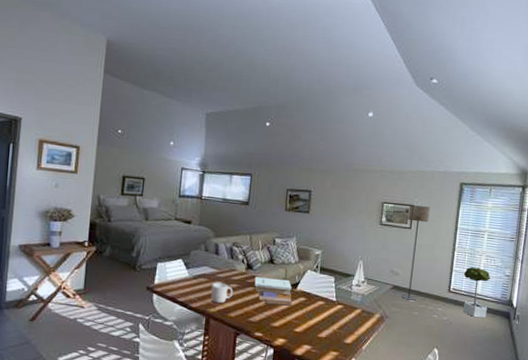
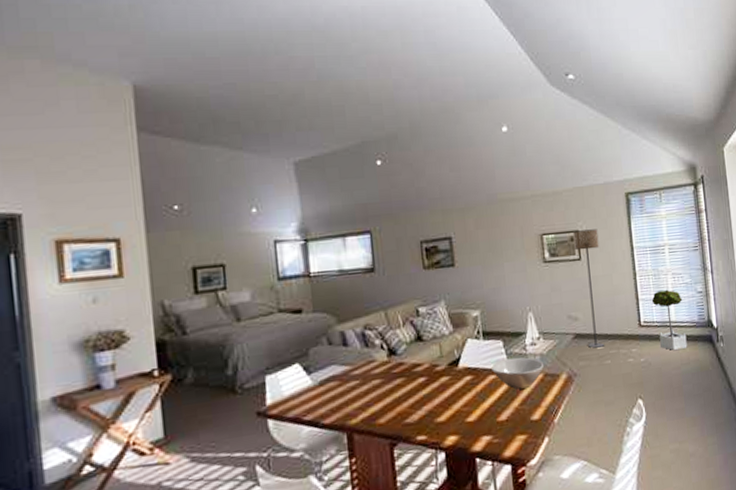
mug: present [210,282,234,304] -> none [347,381,378,411]
books: present [254,277,293,306] -> none [401,357,457,396]
bowl: none [321,291,364,318] -> present [491,357,545,390]

